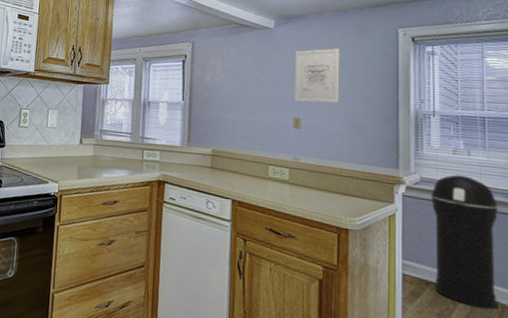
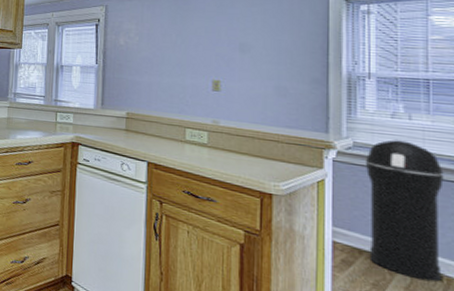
wall art: present [294,48,340,103] -> none [213,9,264,66]

